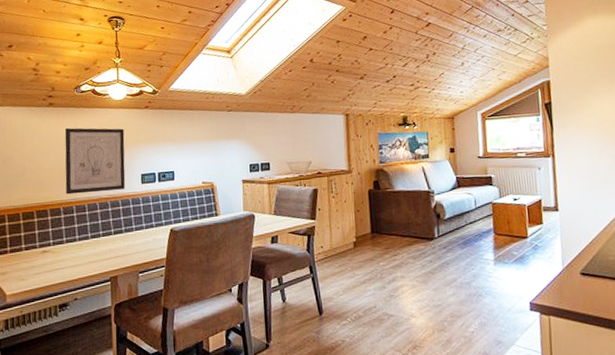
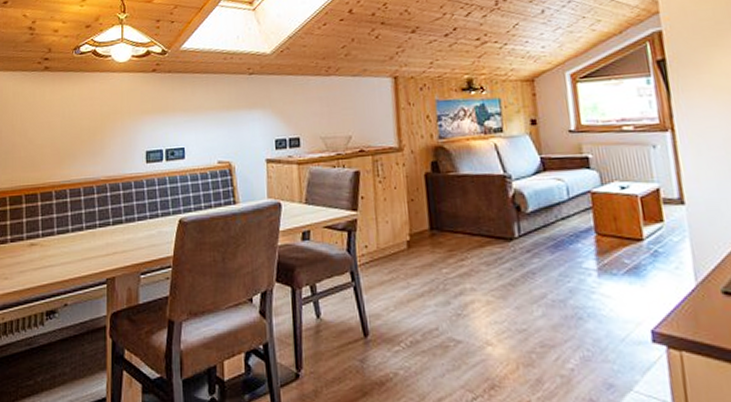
wall art: present [65,127,126,195] -> none [59,95,128,176]

